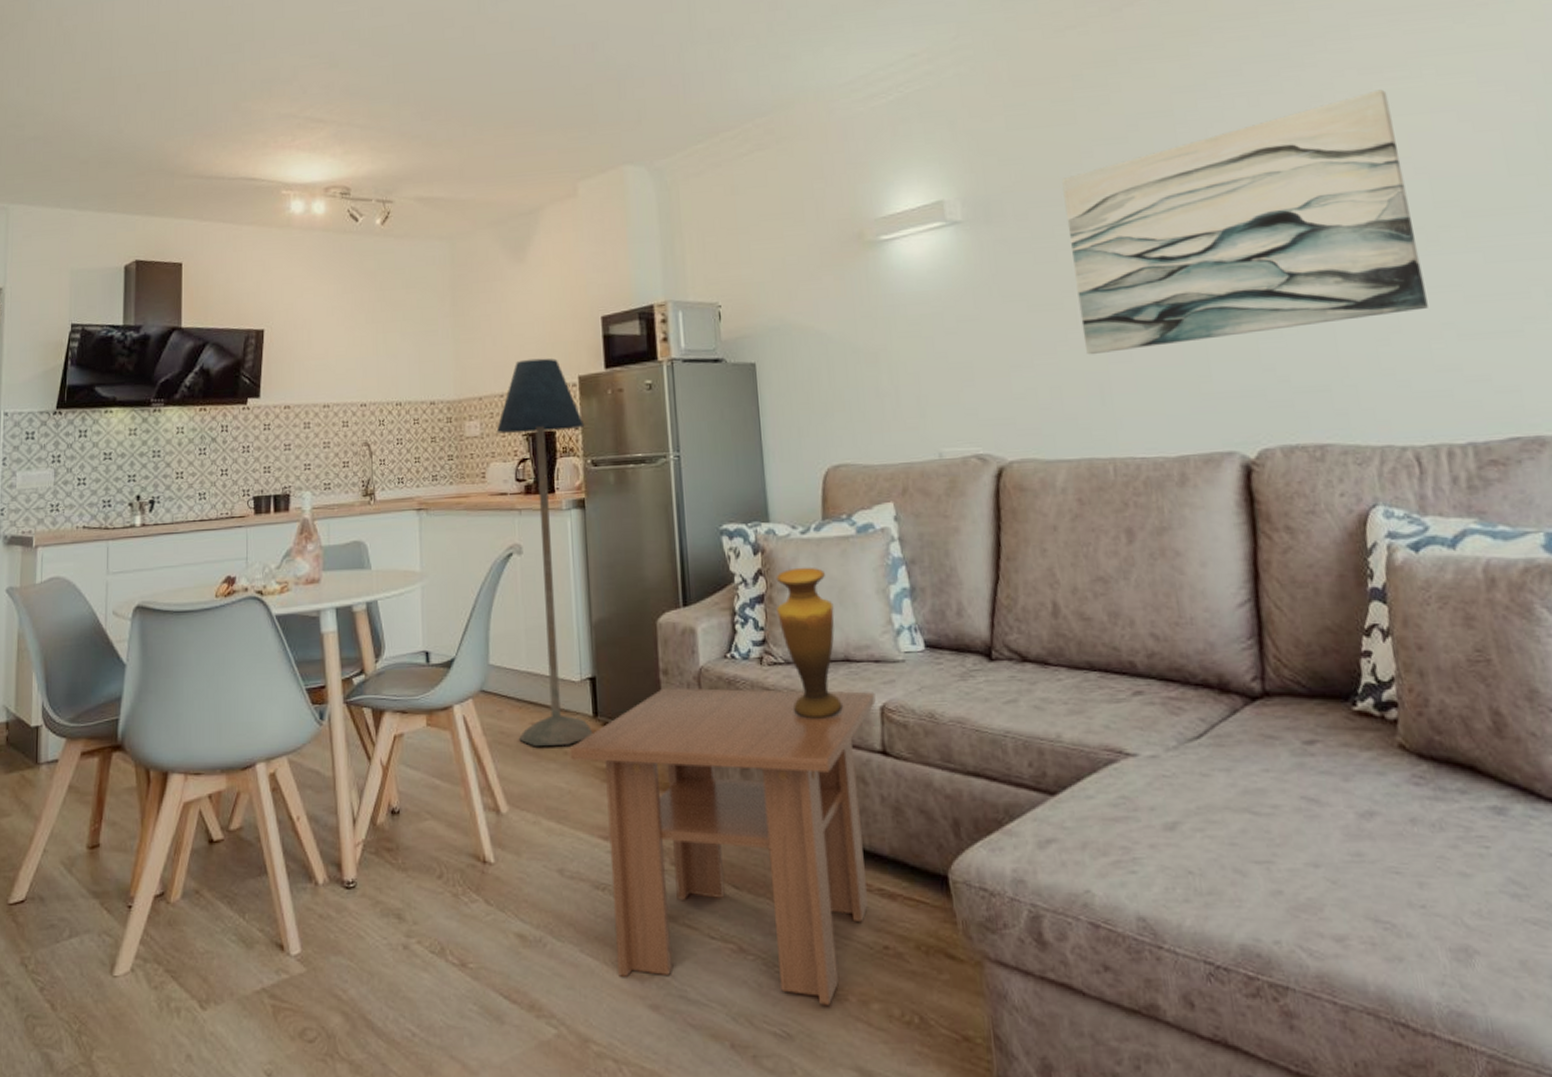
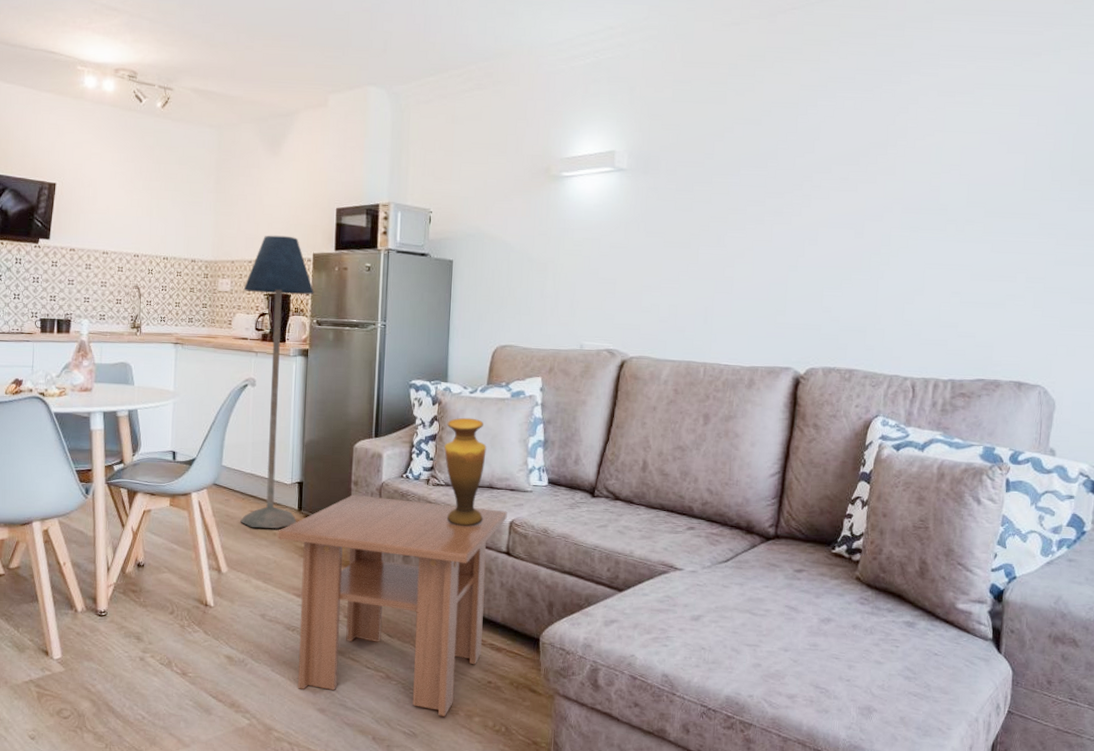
wall art: present [1062,89,1428,355] -> none [700,110,954,285]

